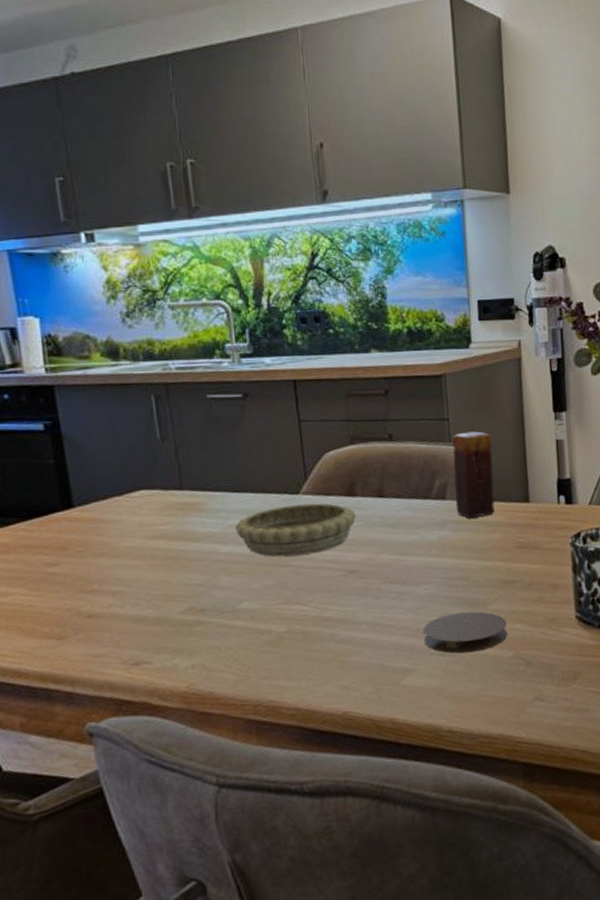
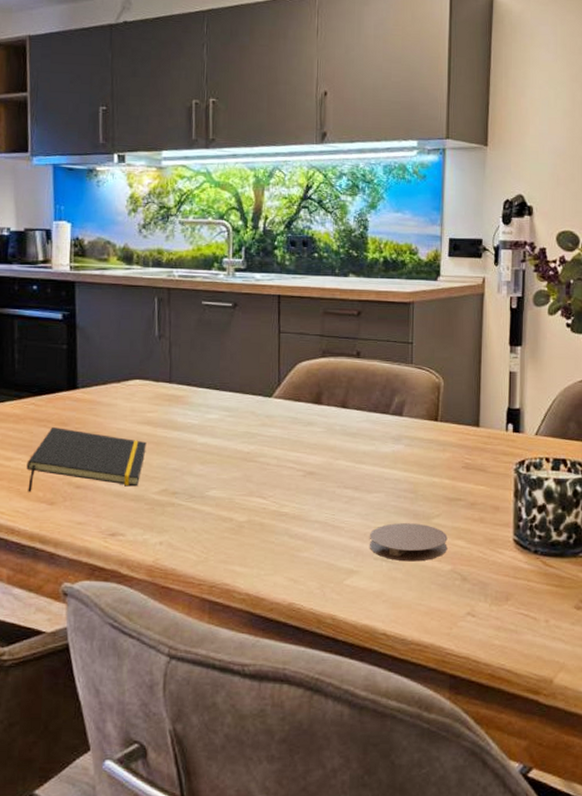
notepad: none [25,553,163,629] -> present [26,427,147,492]
decorative bowl: present [234,503,356,557] -> none [212,407,320,453]
candle: present [452,431,495,519] -> none [411,356,450,436]

